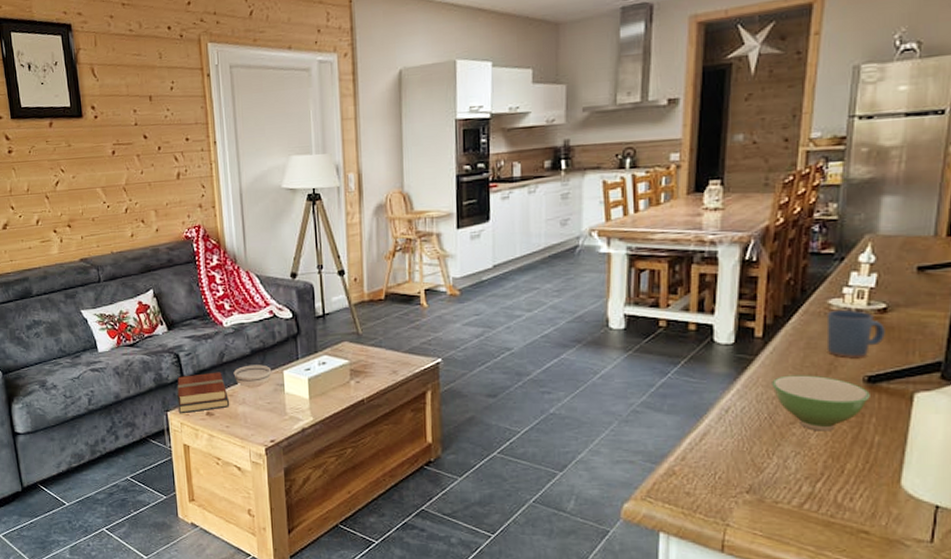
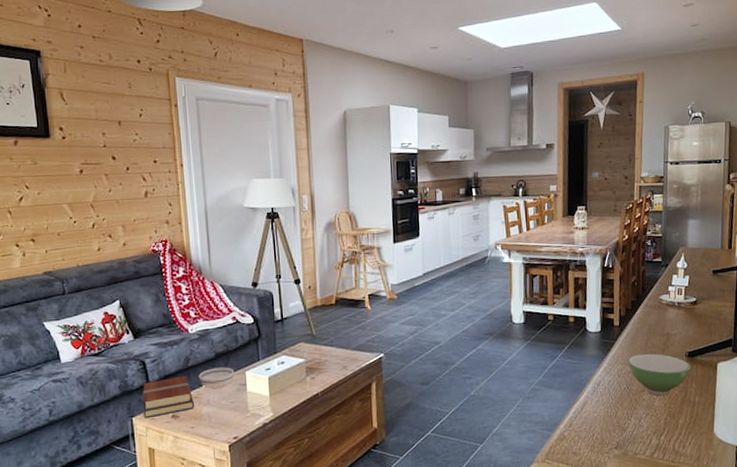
mug: present [826,309,885,357] -> none [659,302,697,339]

